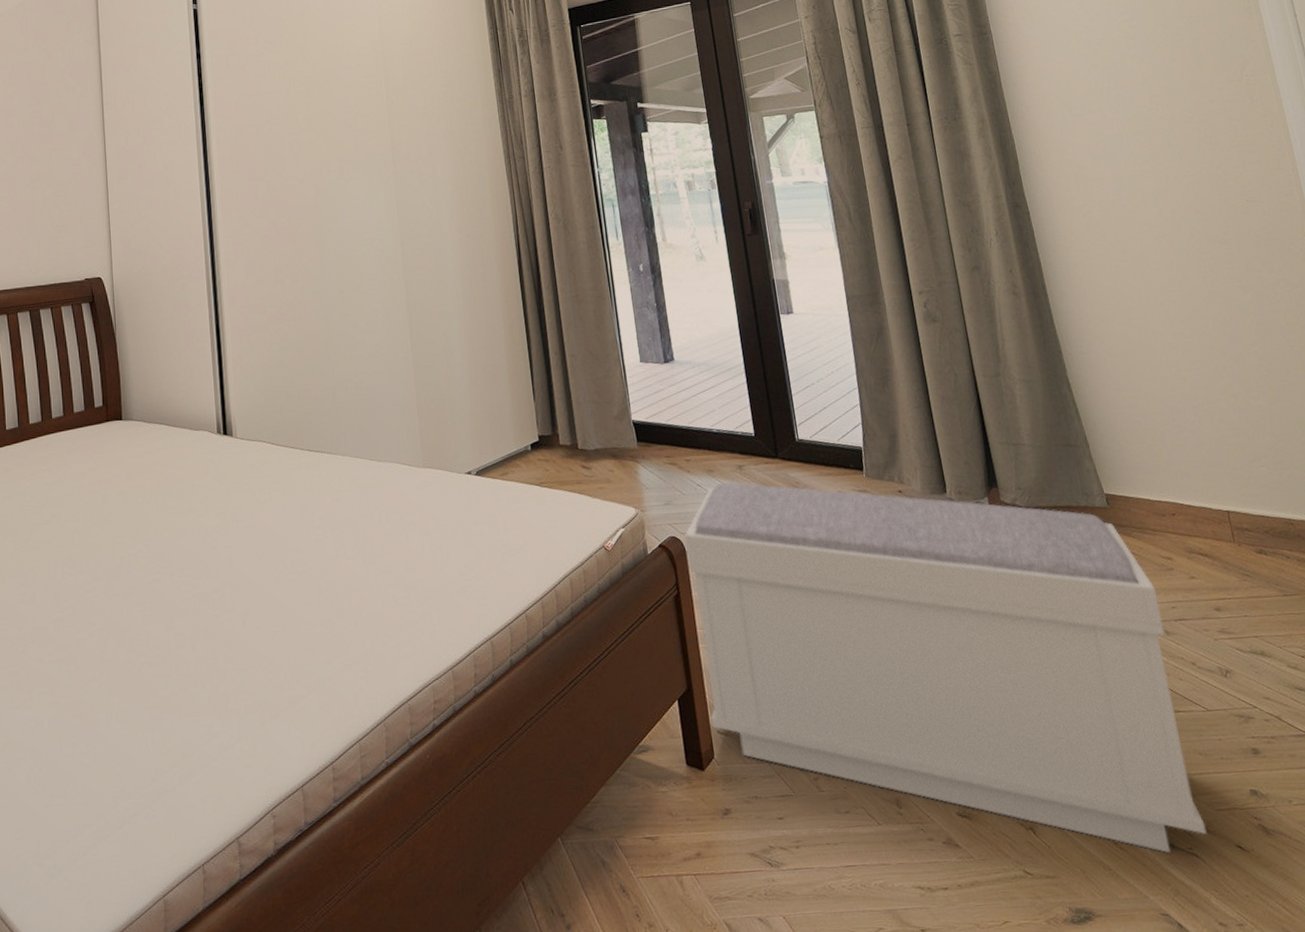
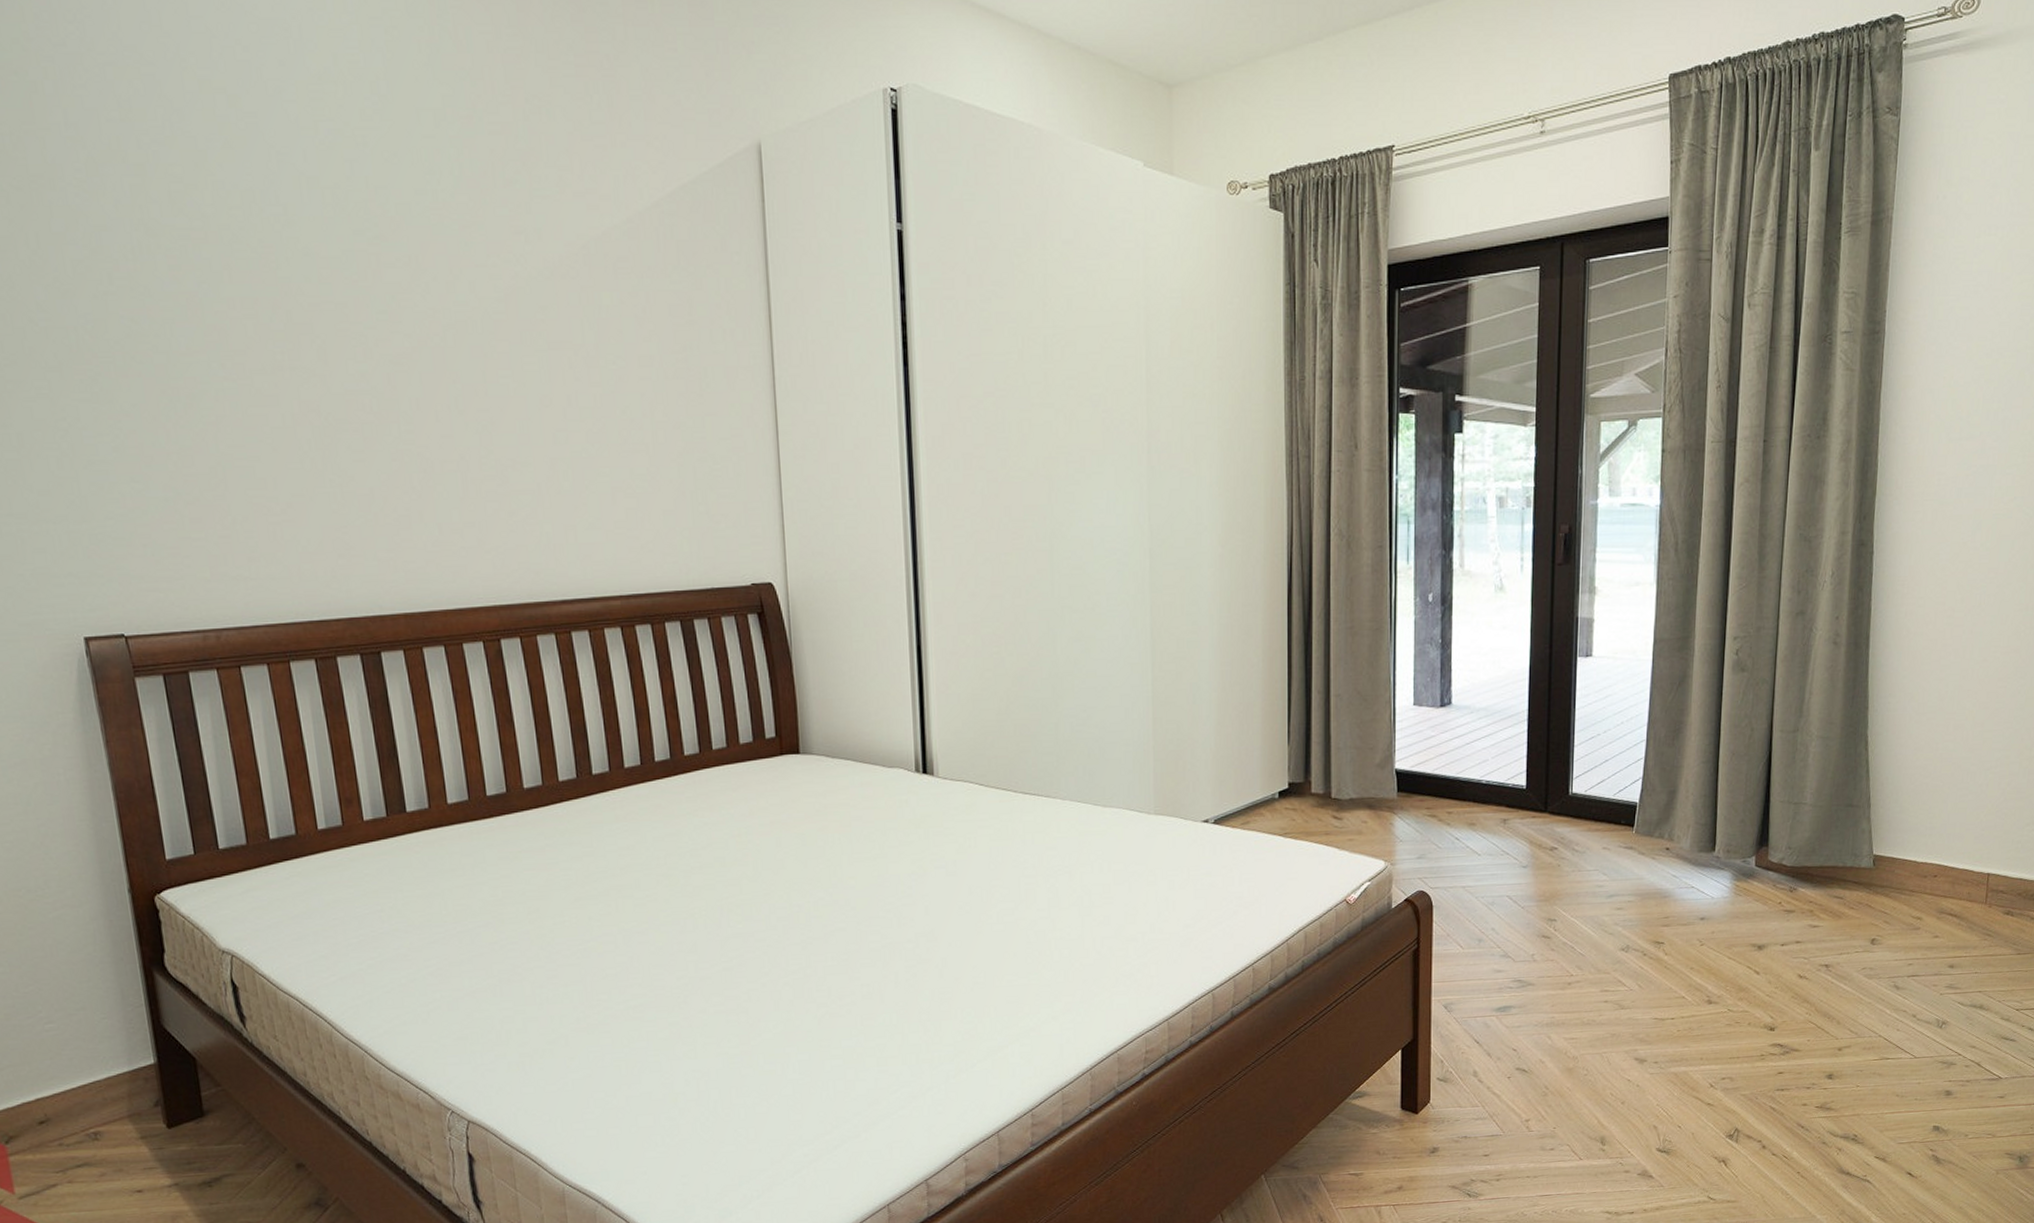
bench: present [685,483,1207,854] -> none [1432,837,1898,1181]

